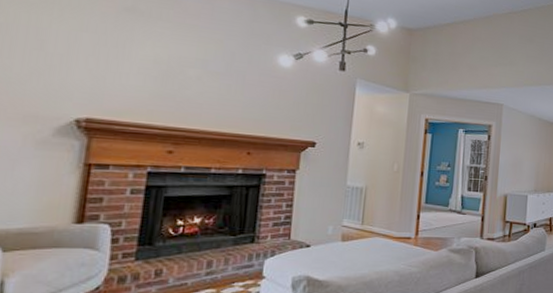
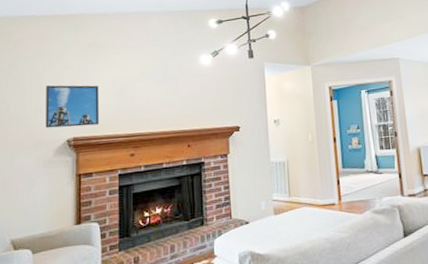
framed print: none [43,46,133,109] -> present [46,85,99,128]

